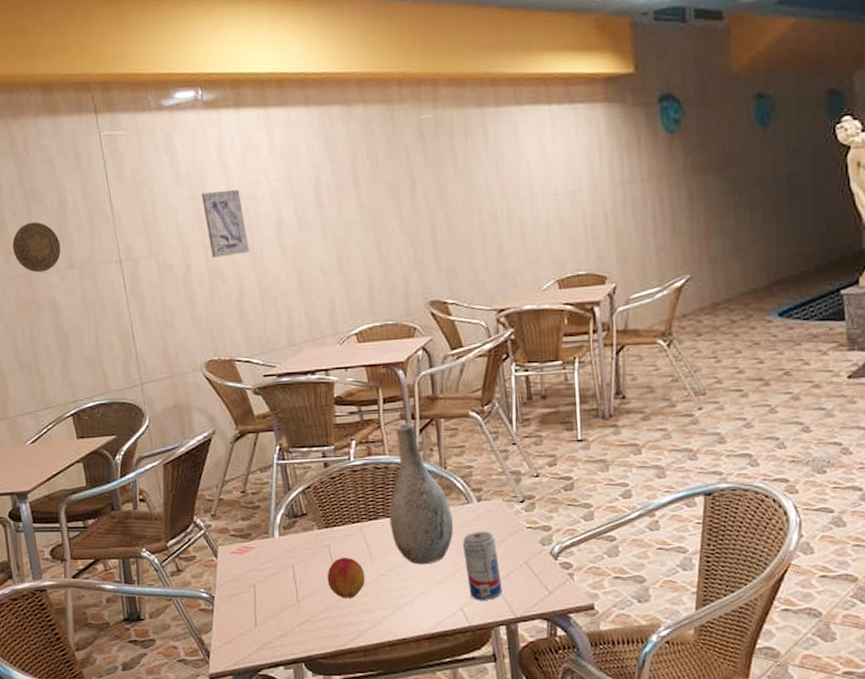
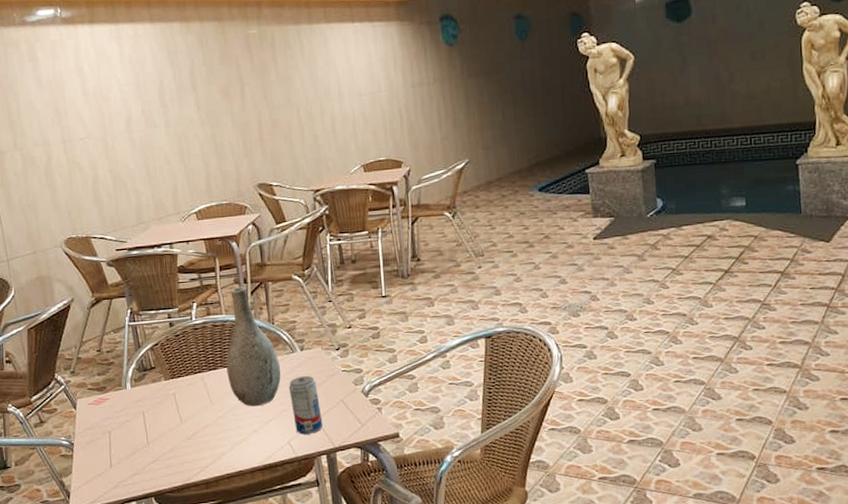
wall art: present [201,189,249,258] -> none [60,92,103,150]
peach: present [327,558,365,598] -> none [173,404,207,439]

